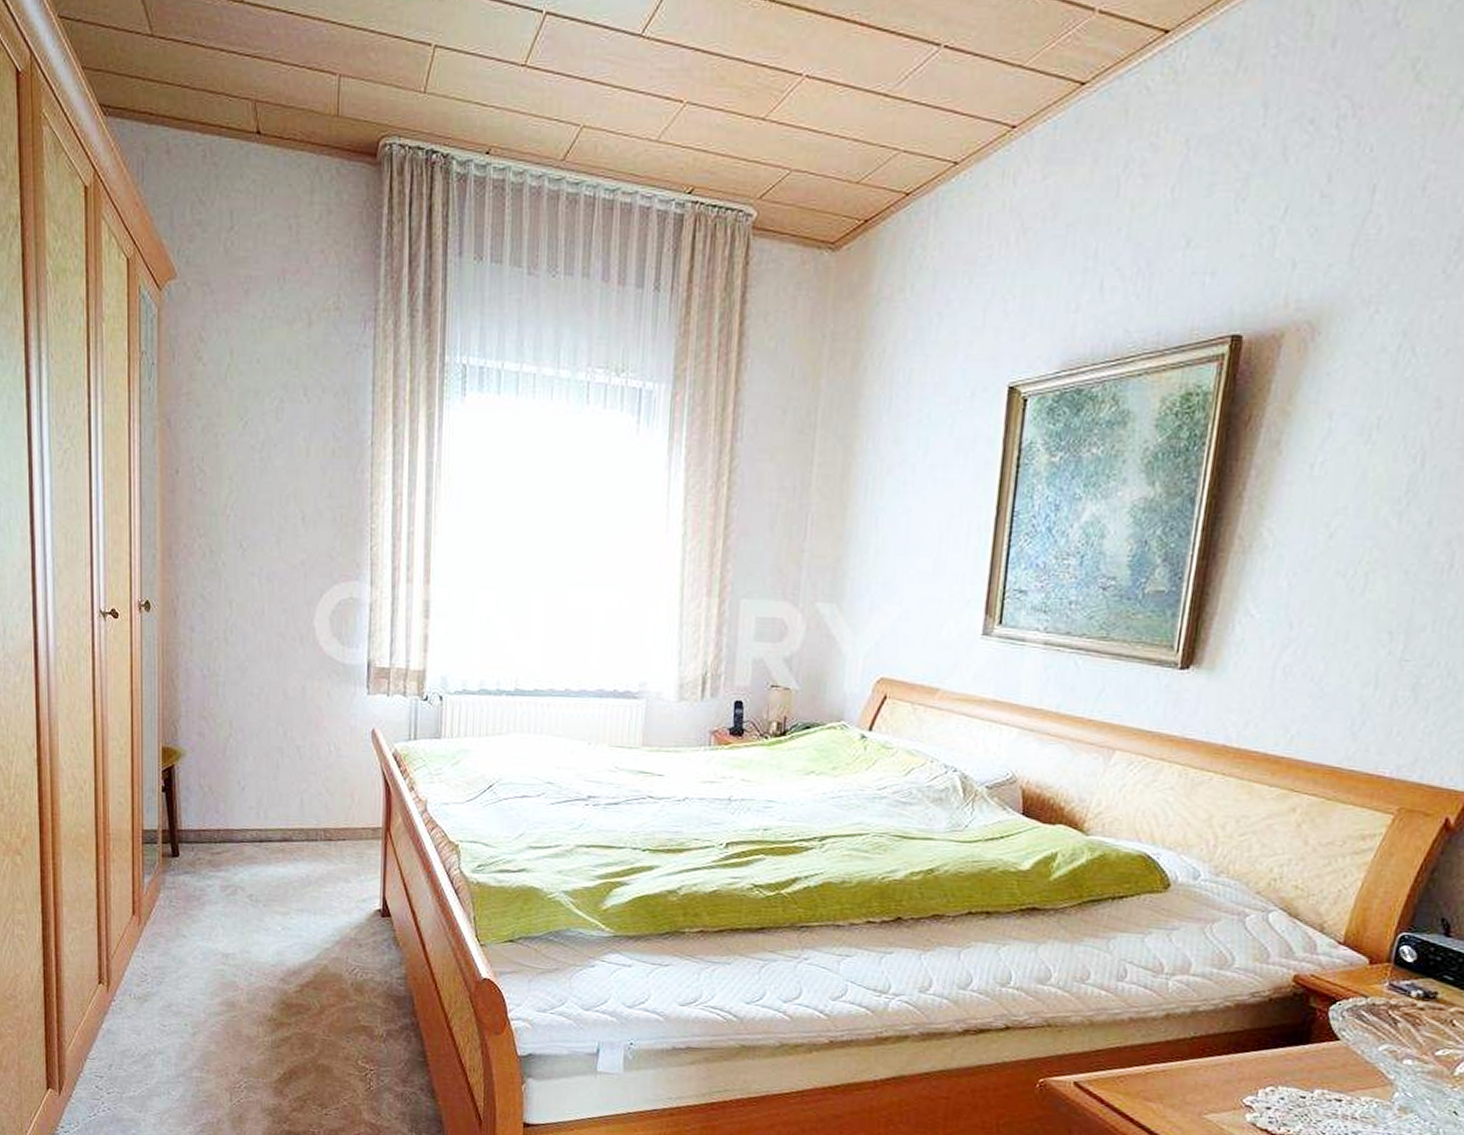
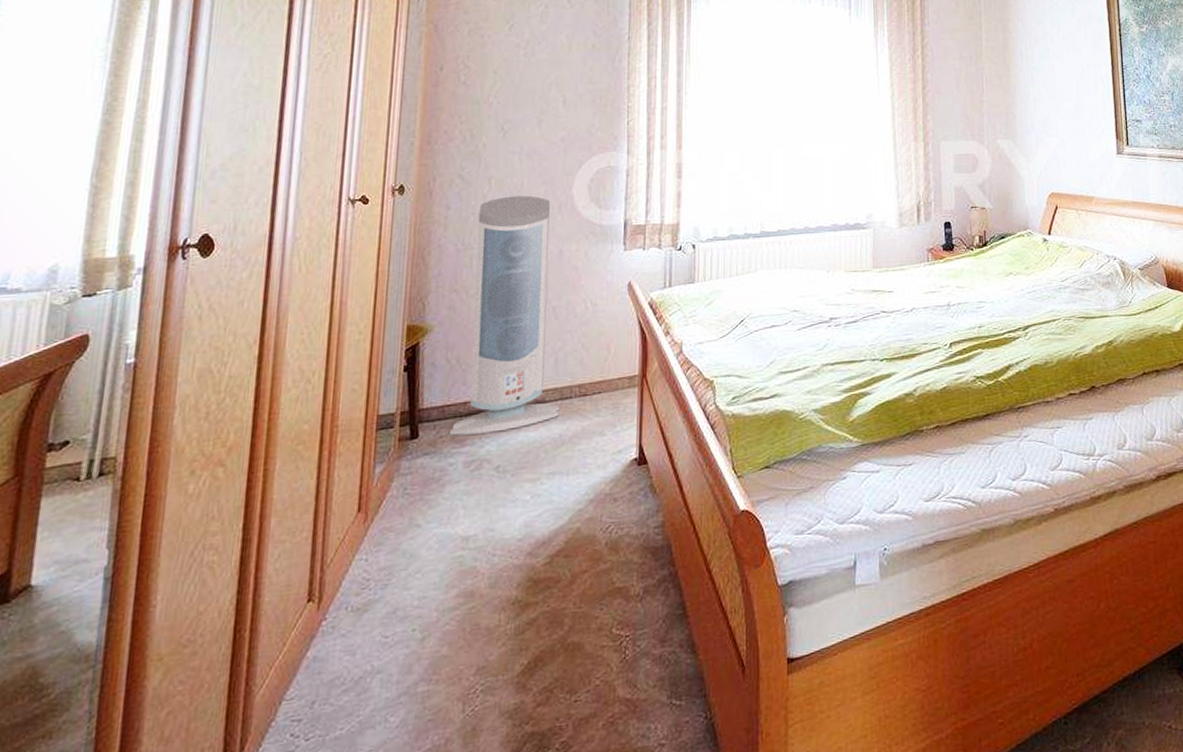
air purifier: none [205,622,306,863] -> present [448,195,560,436]

